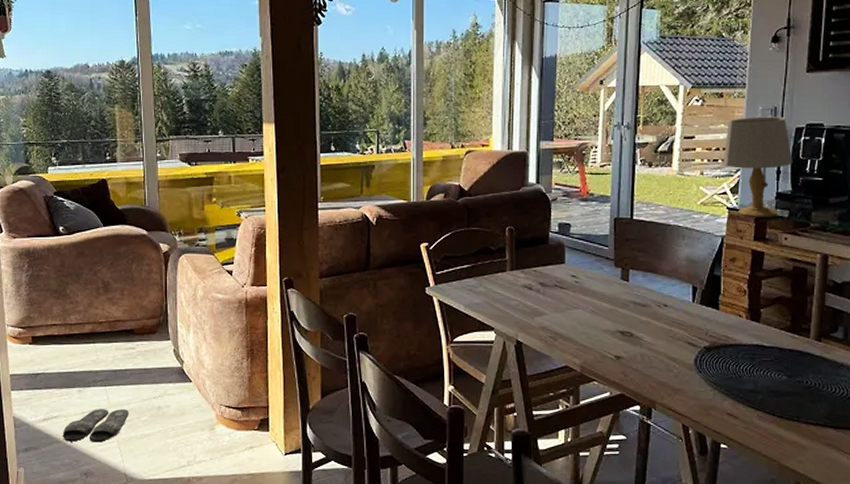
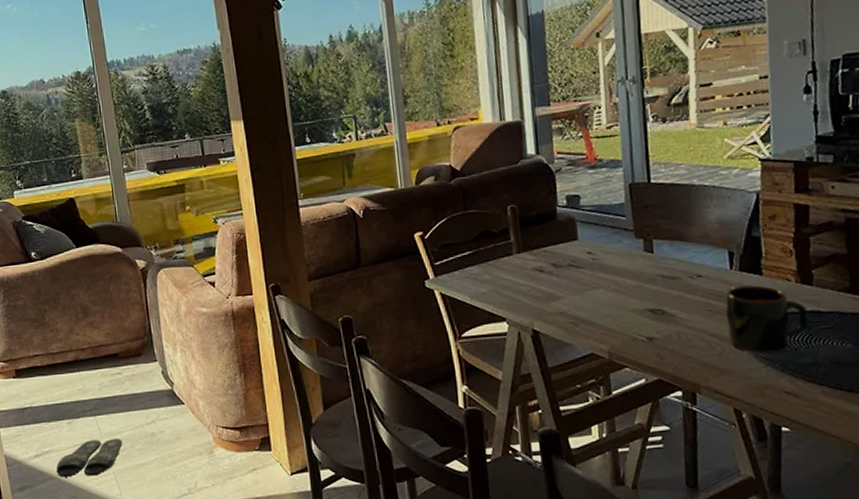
mug: none [685,318,753,379] -> present [725,285,809,354]
table lamp: present [722,116,793,217] -> none [748,49,832,168]

